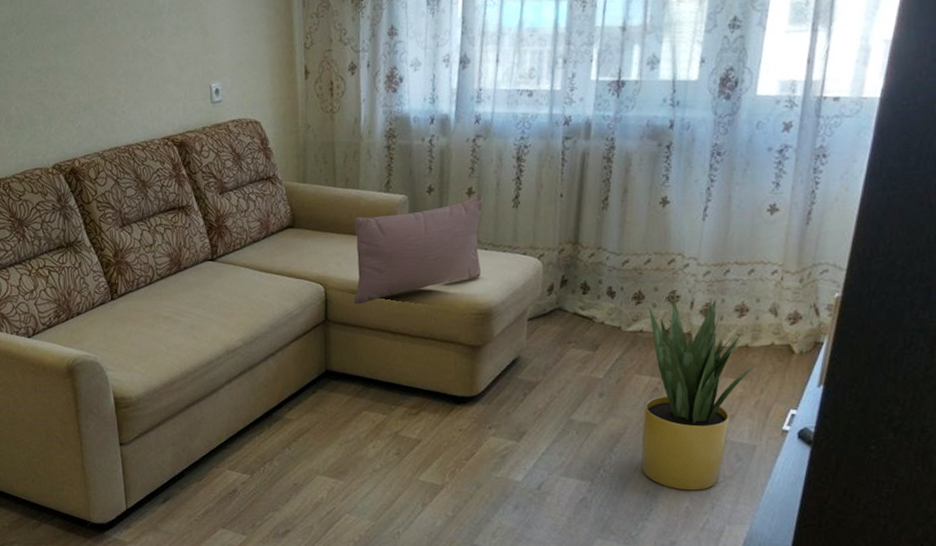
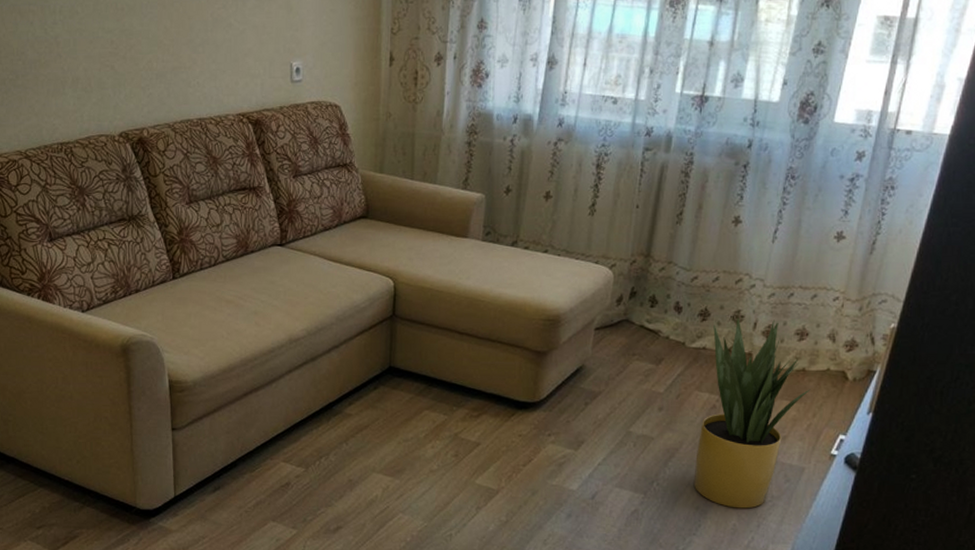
pillow: present [353,196,484,305] -> none [422,200,561,302]

